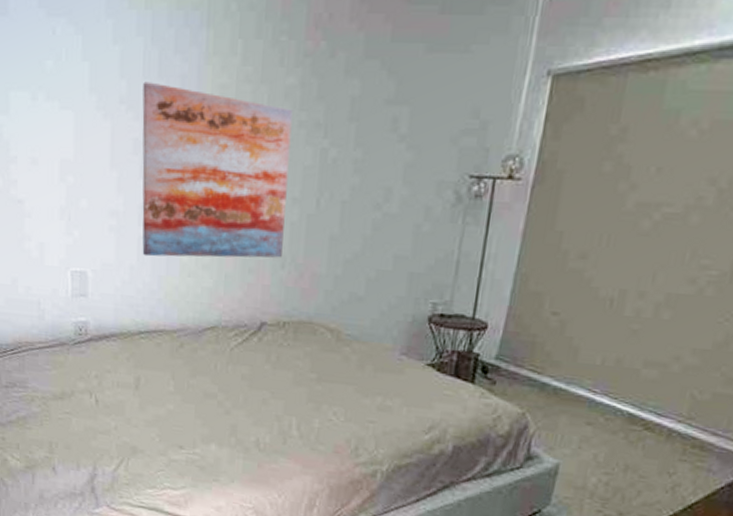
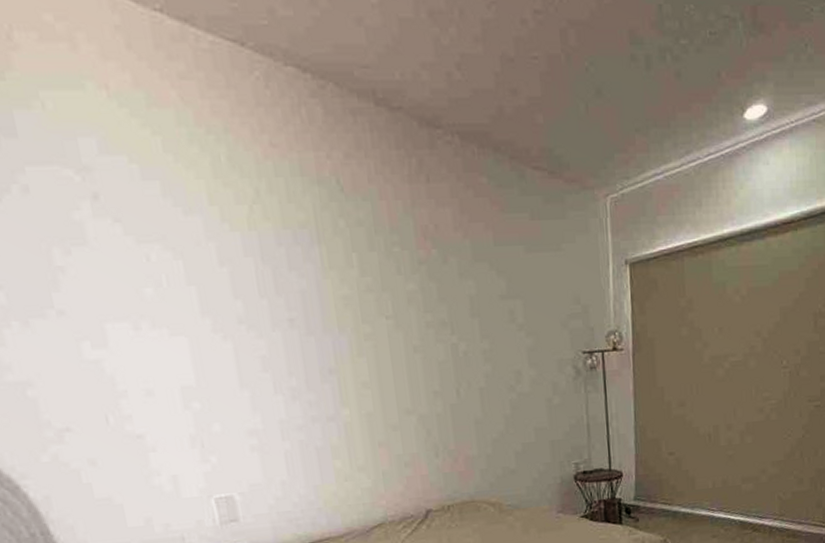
wall art: present [142,81,293,258] -> none [261,300,434,469]

